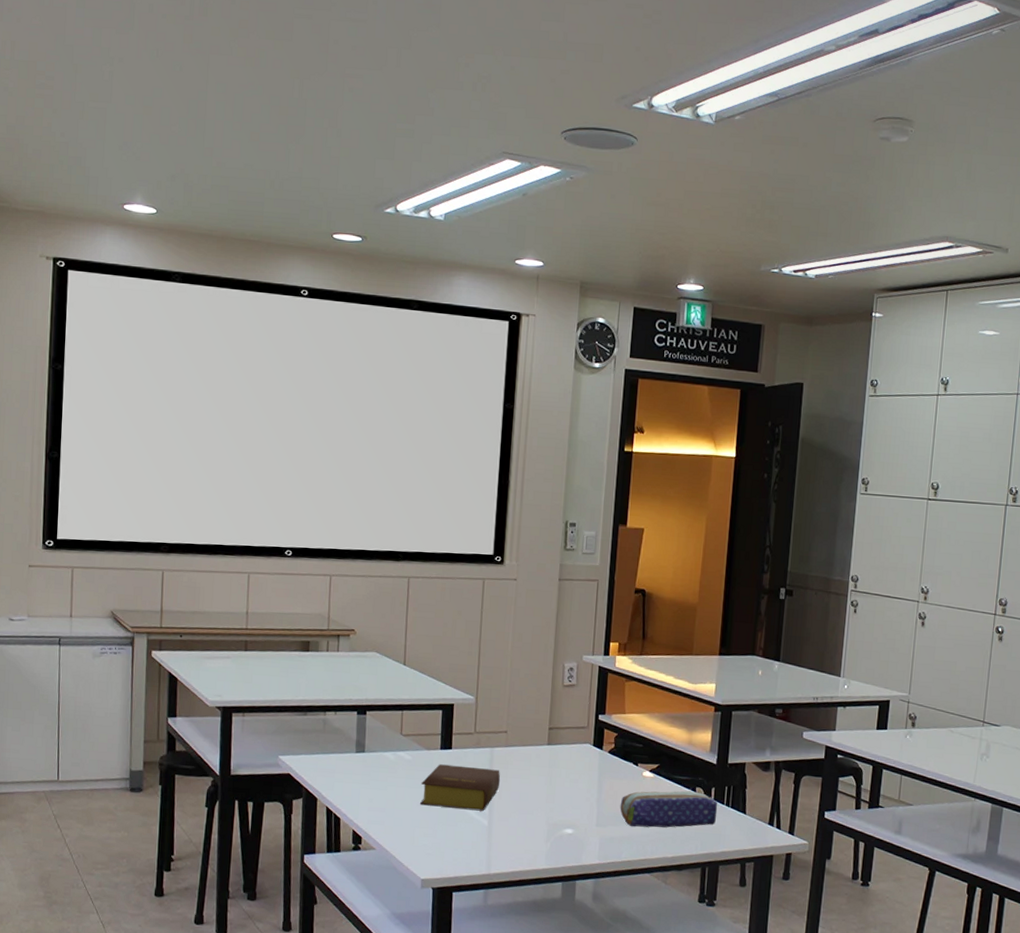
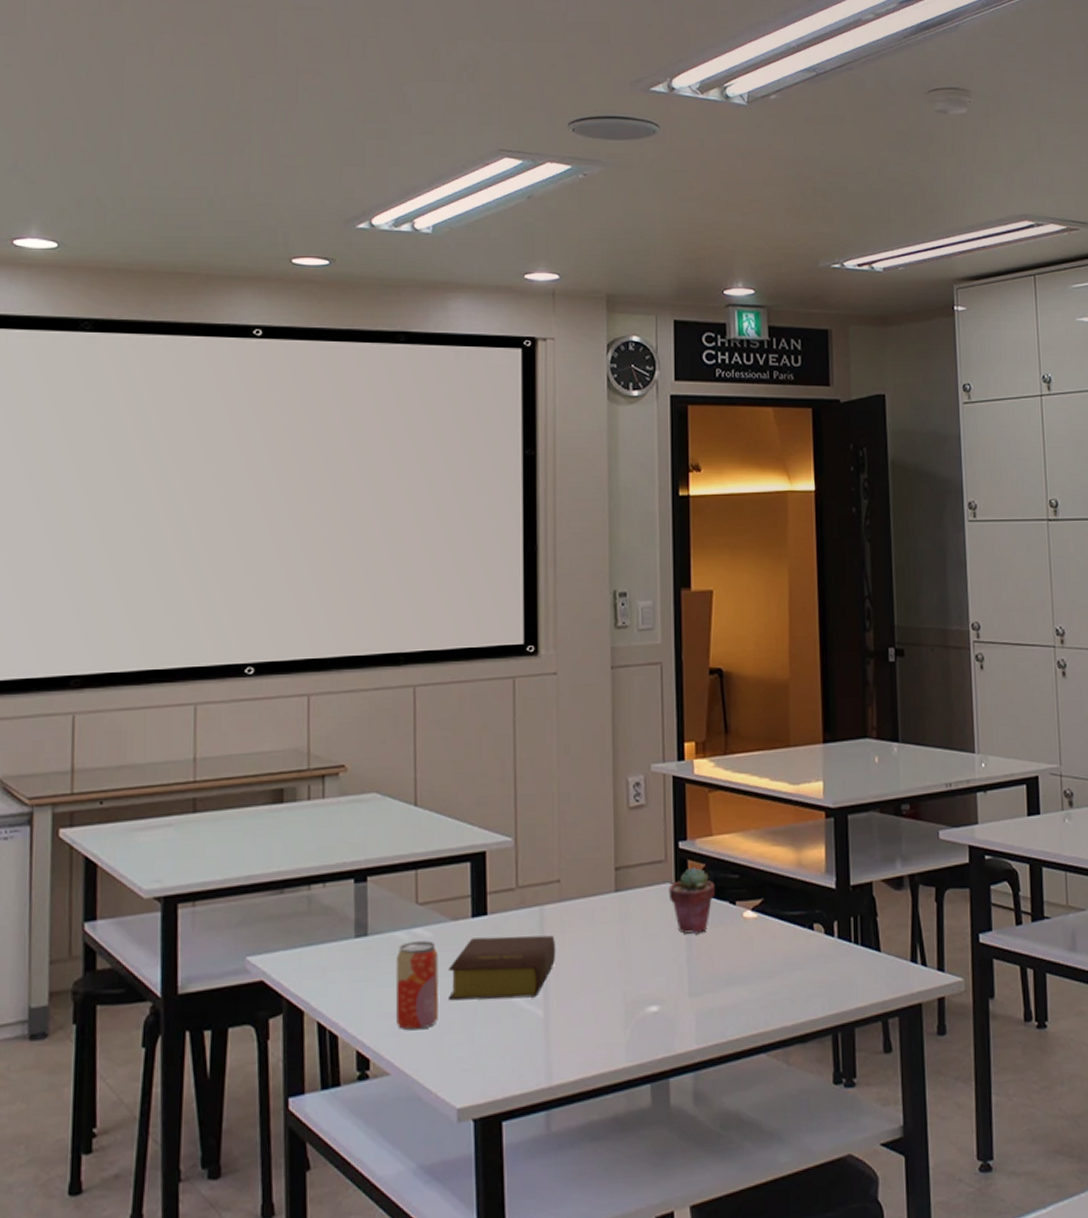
beverage can: none [382,760,415,822] -> present [395,940,439,1031]
potted succulent: none [587,735,623,783] -> present [668,867,715,935]
pencil case: present [620,791,718,828] -> none [718,930,844,991]

